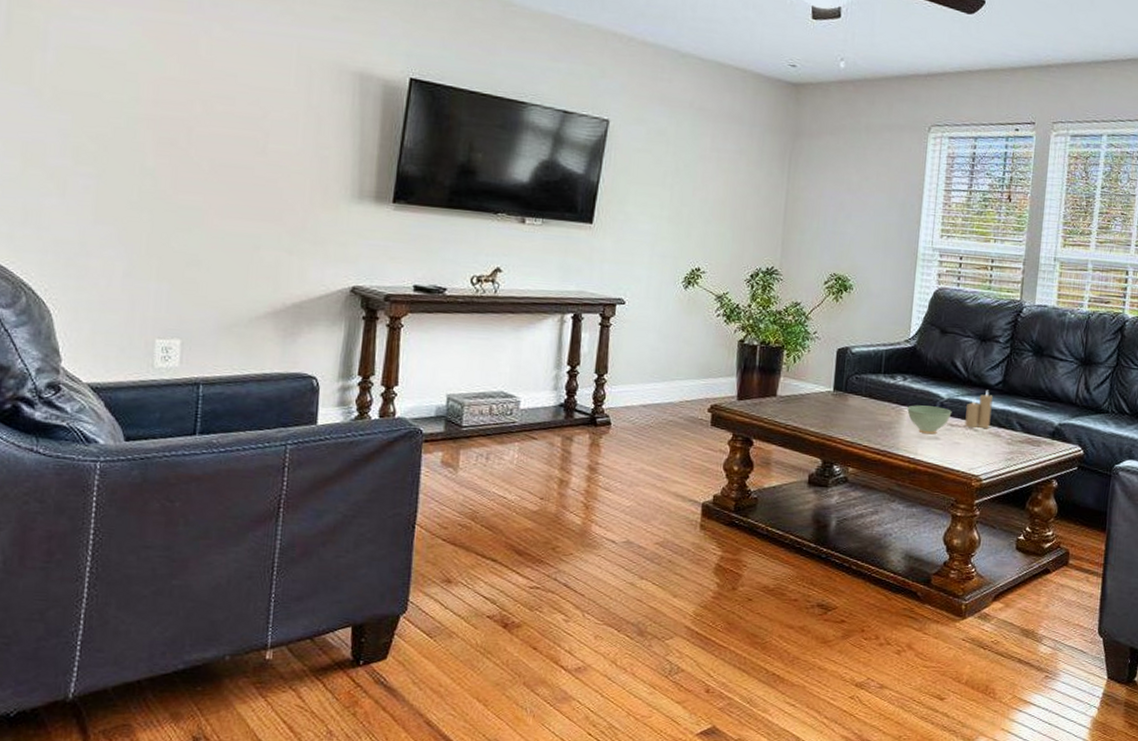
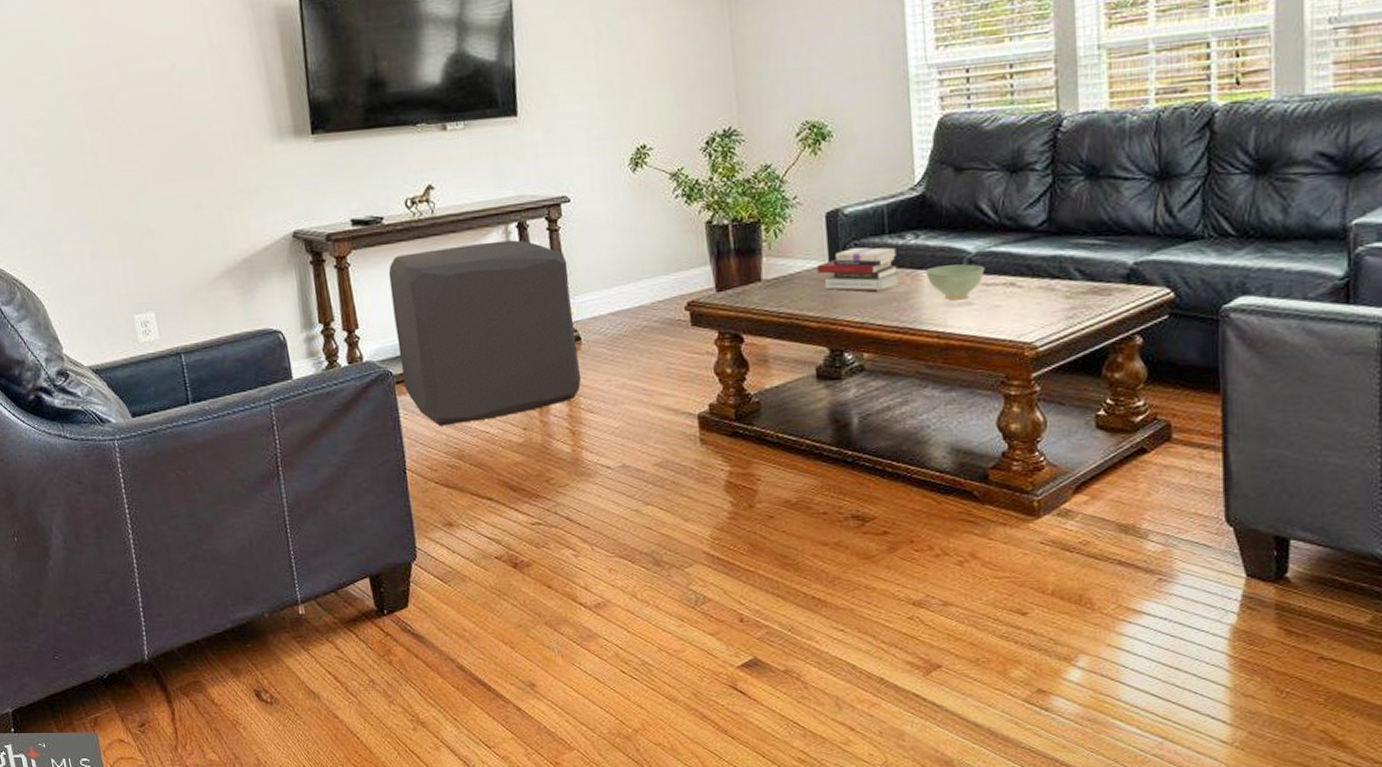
pouf: none [432,325,612,487] -> present [388,240,582,426]
books: none [822,380,887,420] -> present [816,247,900,293]
candle: present [965,390,993,429] -> none [1003,233,1039,285]

